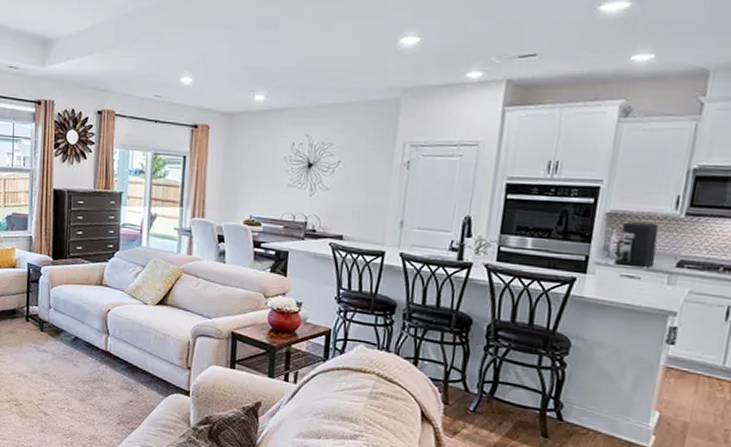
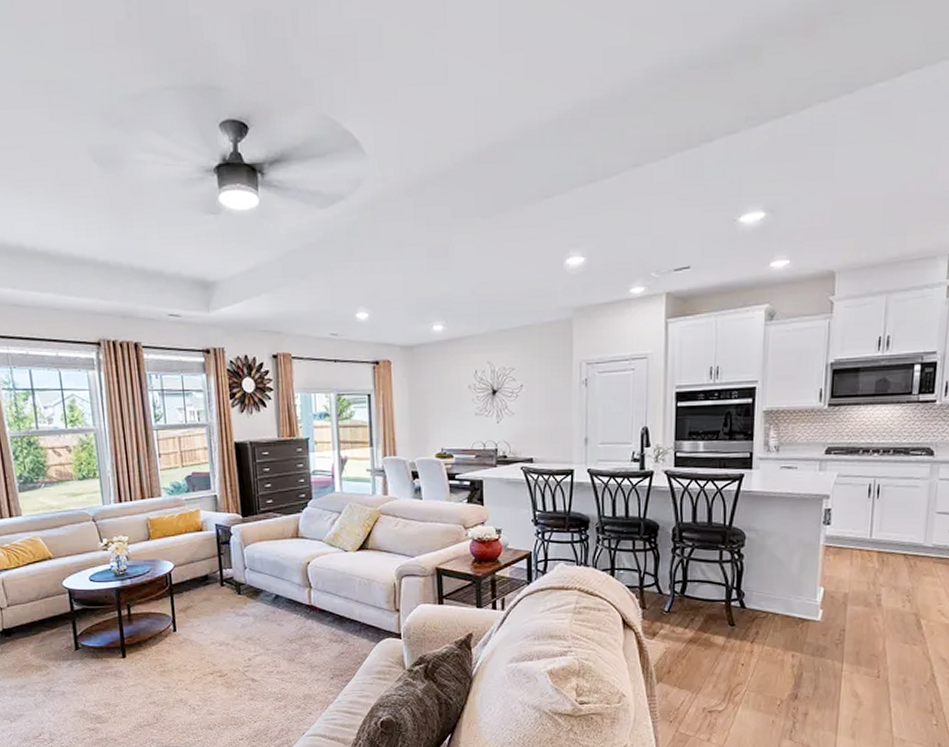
coffee maker: present [614,221,659,268] -> none [774,415,808,459]

